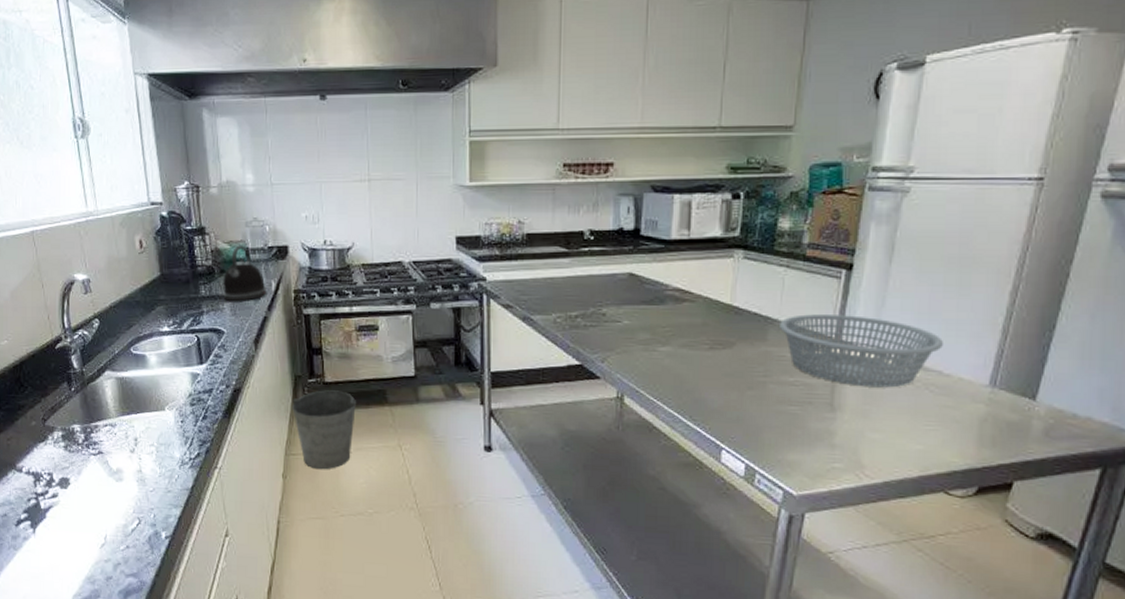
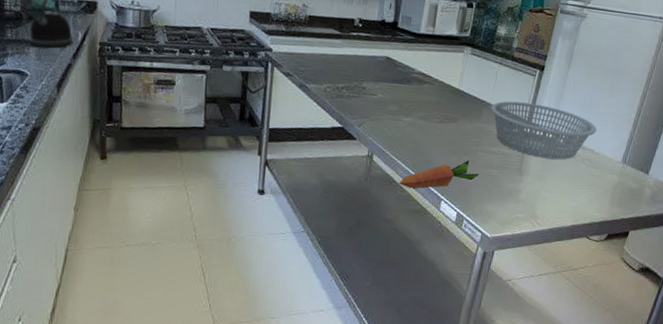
bucket: present [292,390,357,470] -> none [89,134,150,205]
vegetable: none [661,396,772,436] -> present [399,160,479,189]

